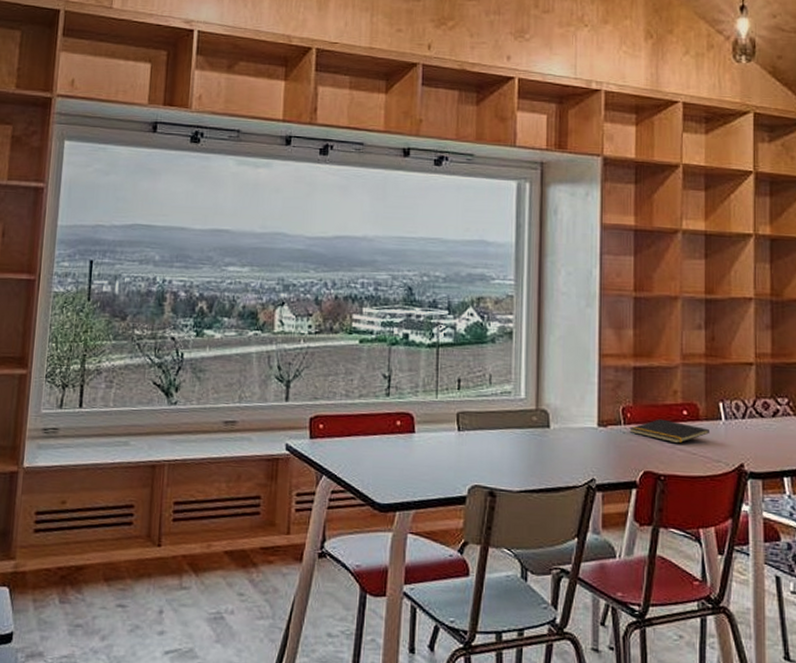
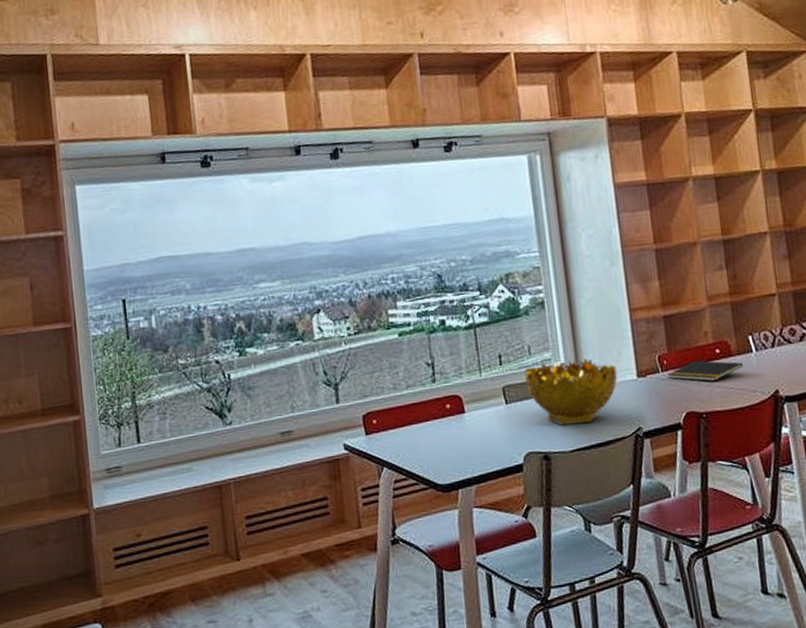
decorative bowl: none [482,395,578,466] -> present [525,358,618,426]

